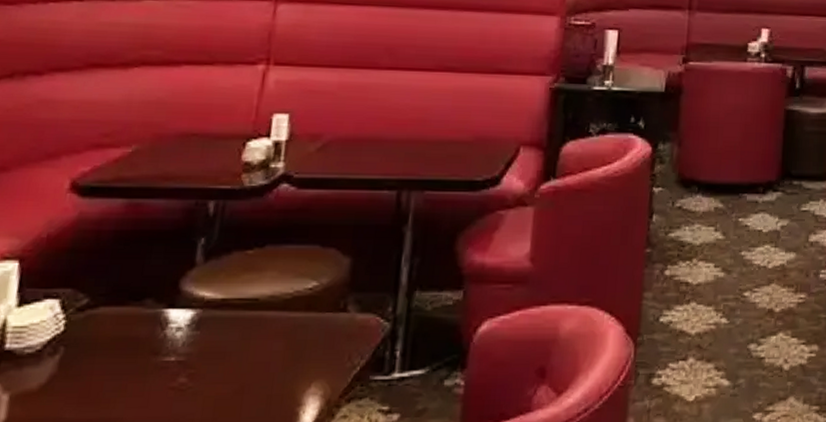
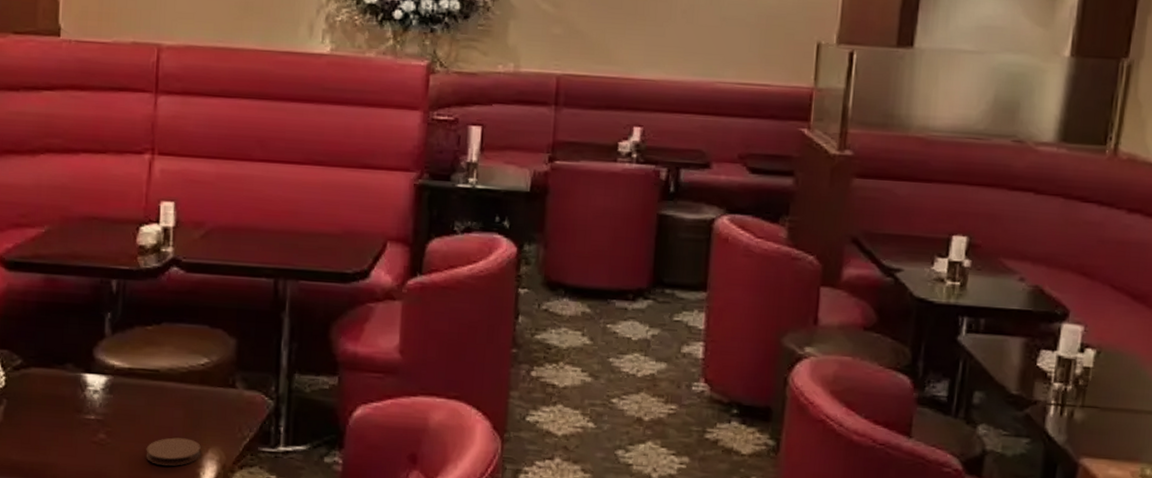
coaster: none [235,373,303,407] -> present [146,437,201,466]

